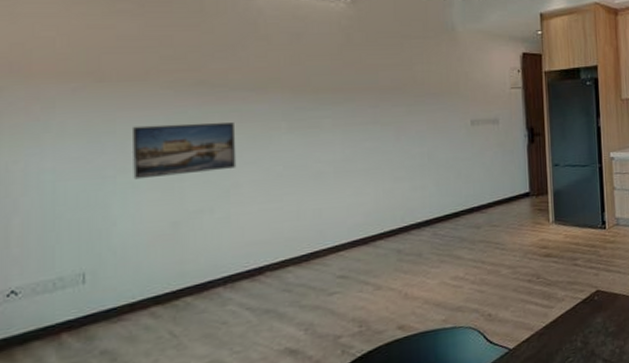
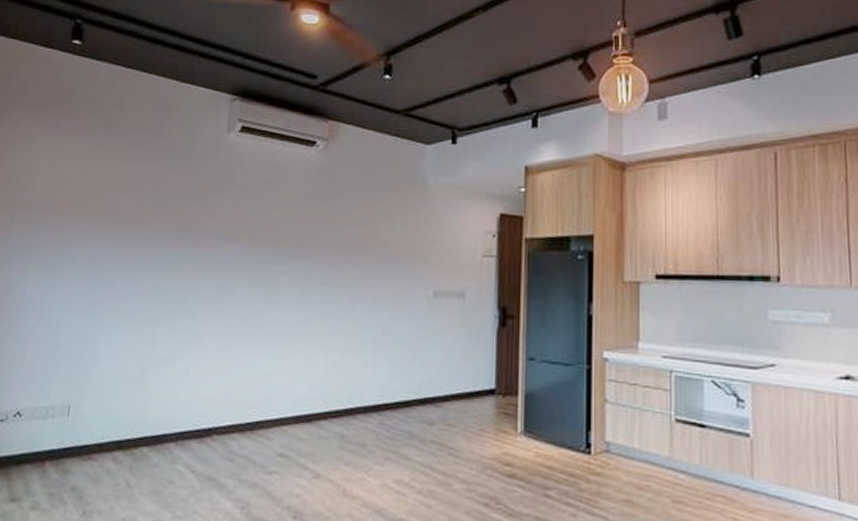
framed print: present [133,122,237,180] -> none [117,266,204,320]

